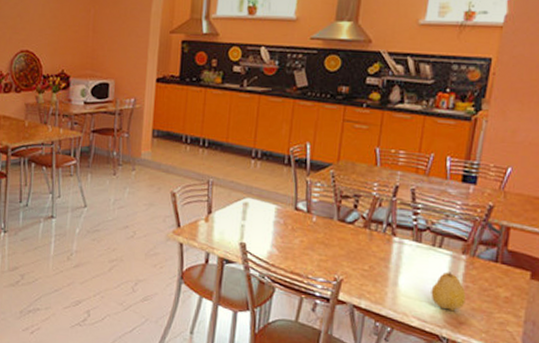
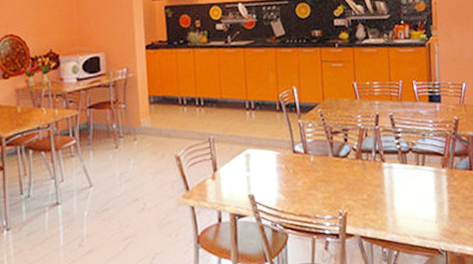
fruit: present [431,272,466,311] -> none [423,187,454,223]

